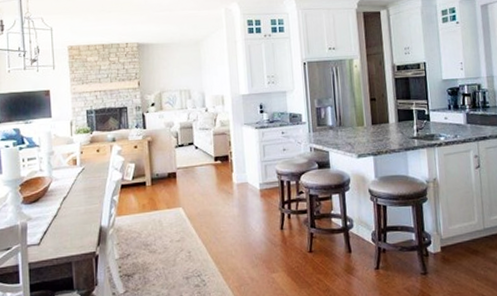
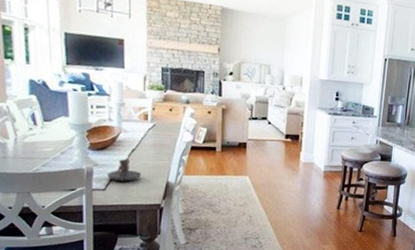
candle holder: none [40,208,75,233] -> present [107,159,142,181]

